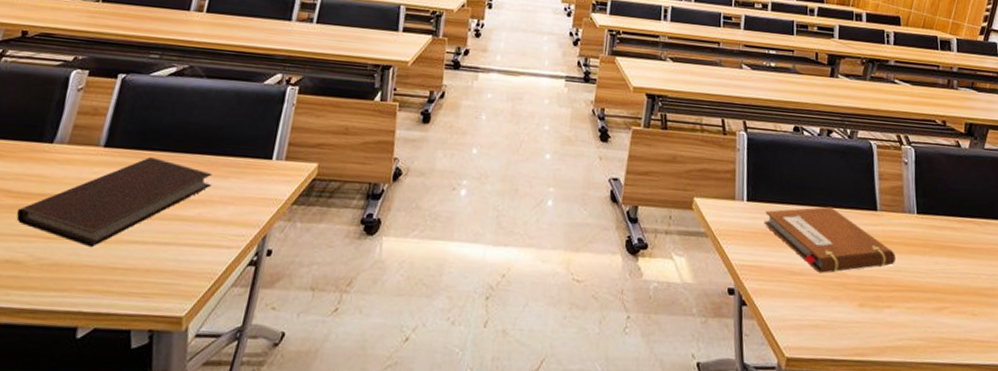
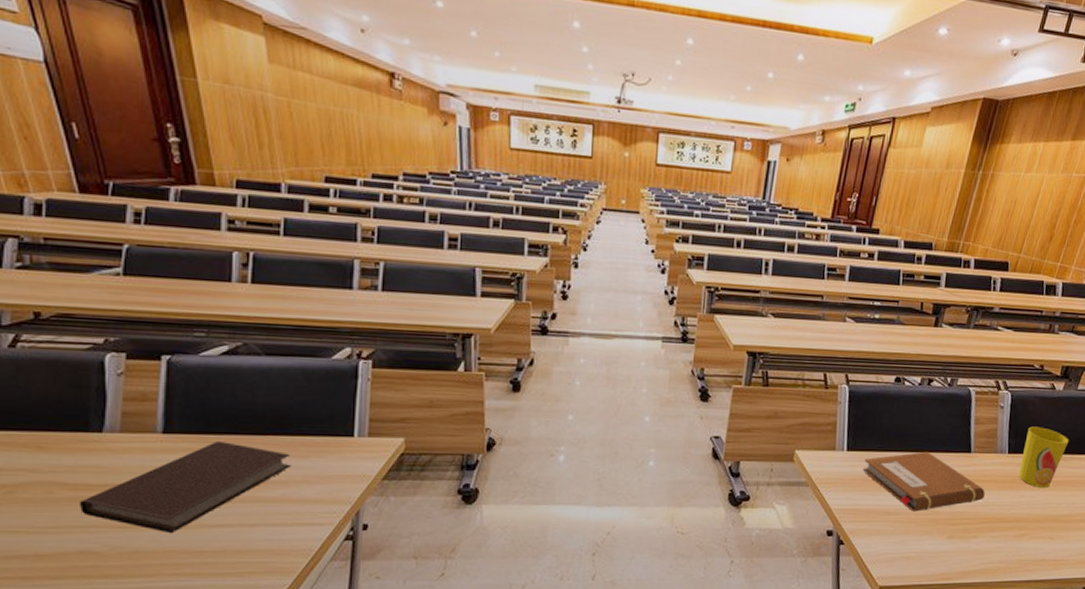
cup: none [930,186,982,256] -> present [1018,426,1069,489]

